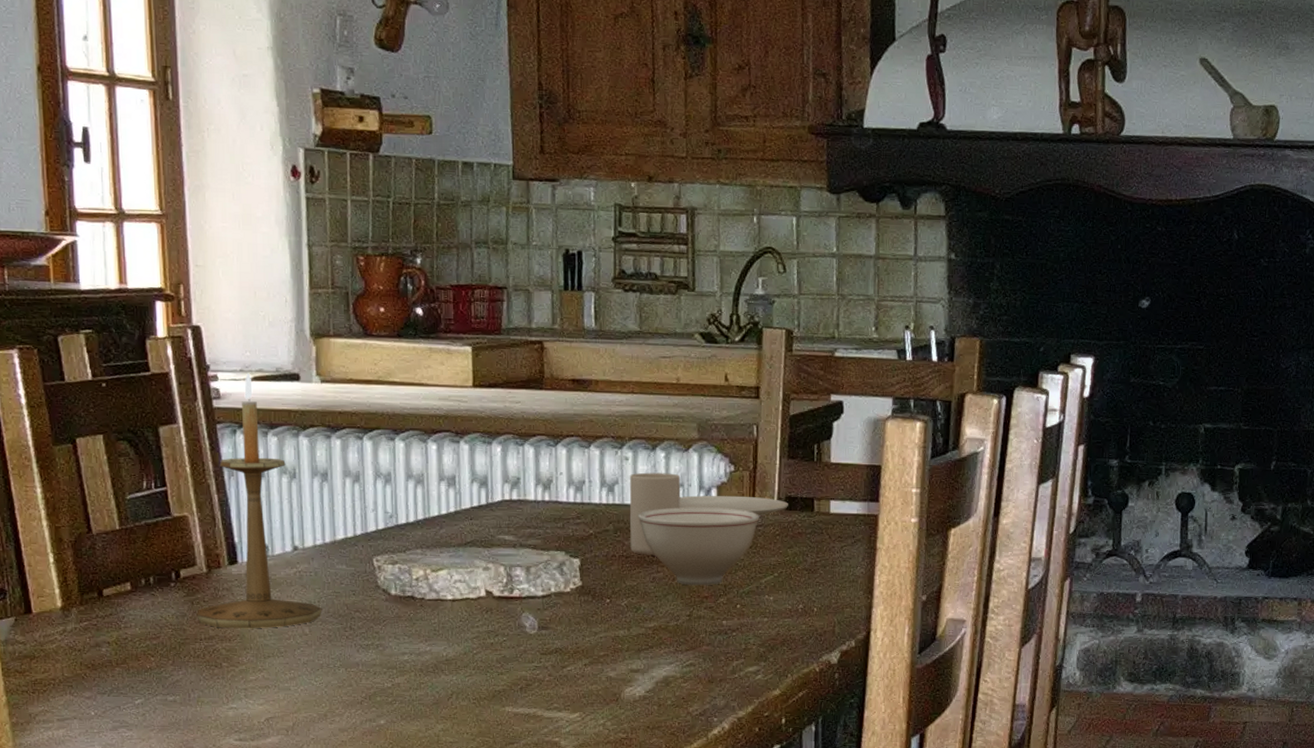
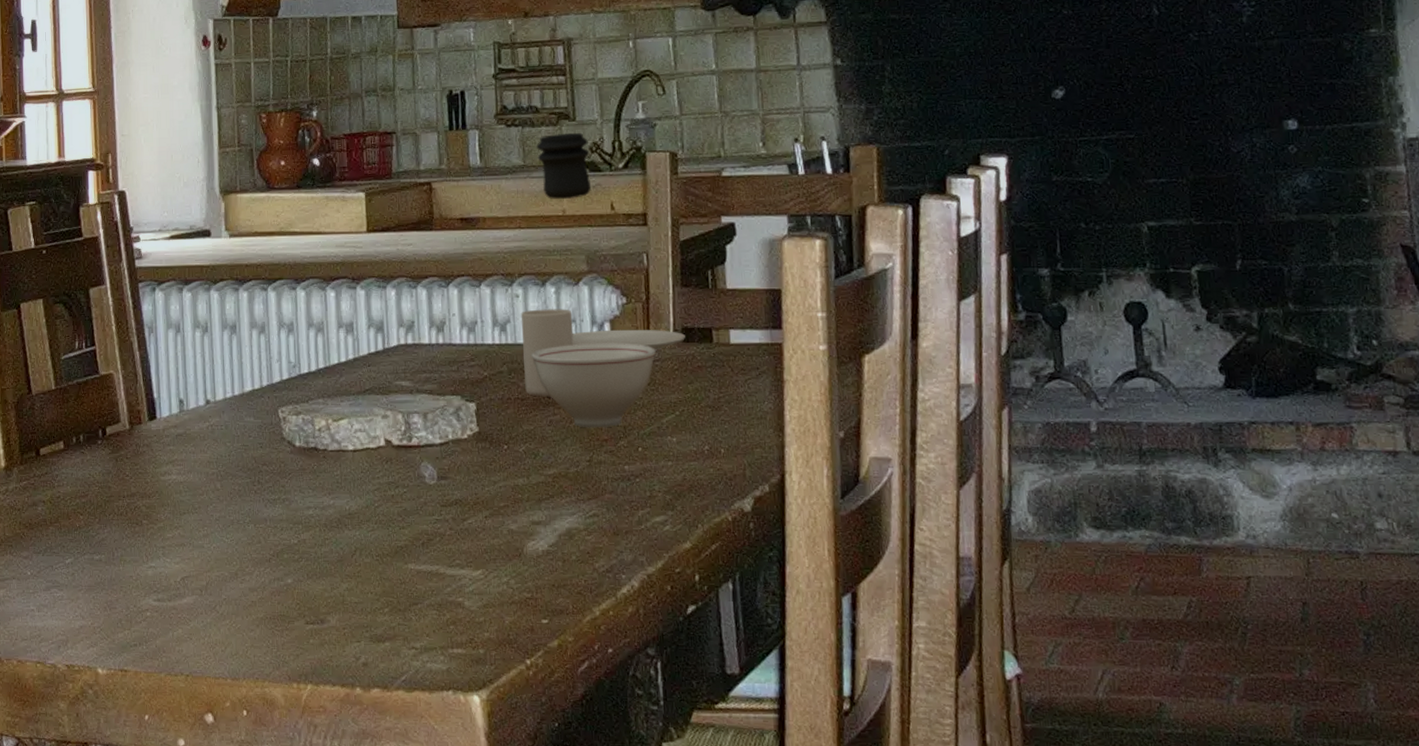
candlestick: present [196,373,322,629] -> none [120,232,233,485]
jar: none [654,302,707,368] -> present [537,132,591,199]

